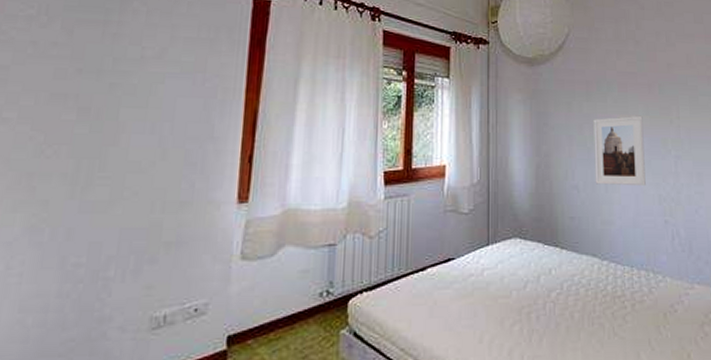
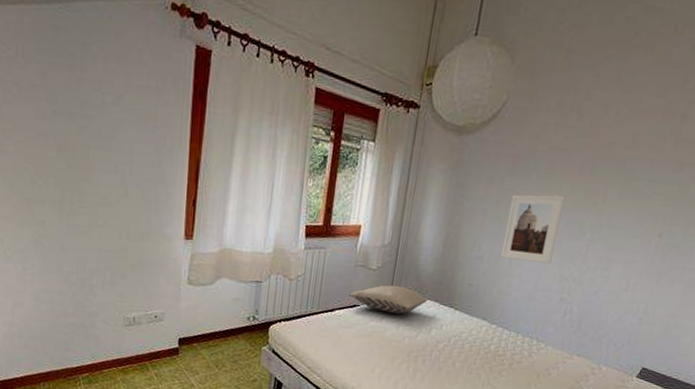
pillow: none [441,228,530,263] -> present [349,285,428,314]

